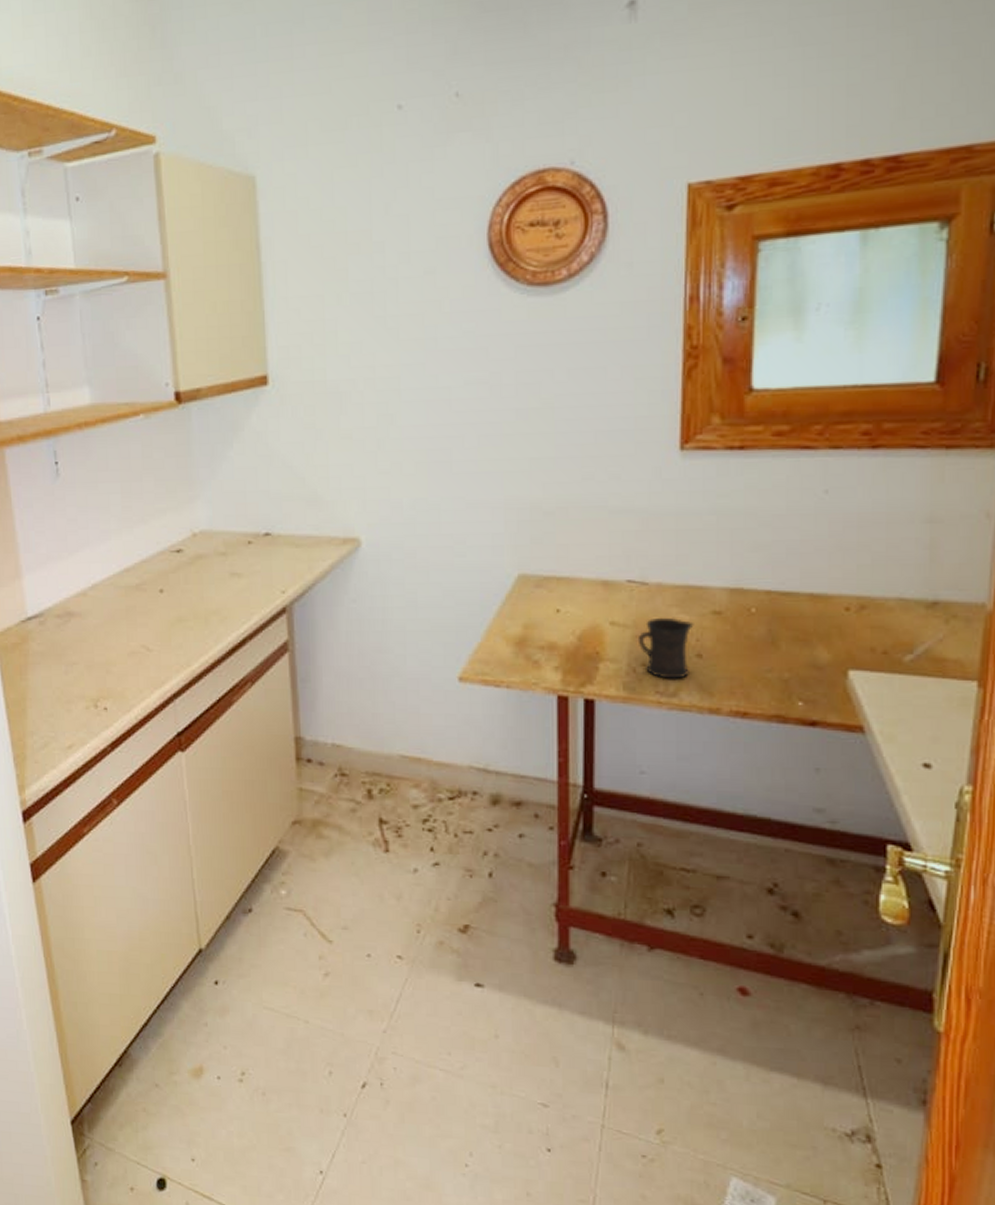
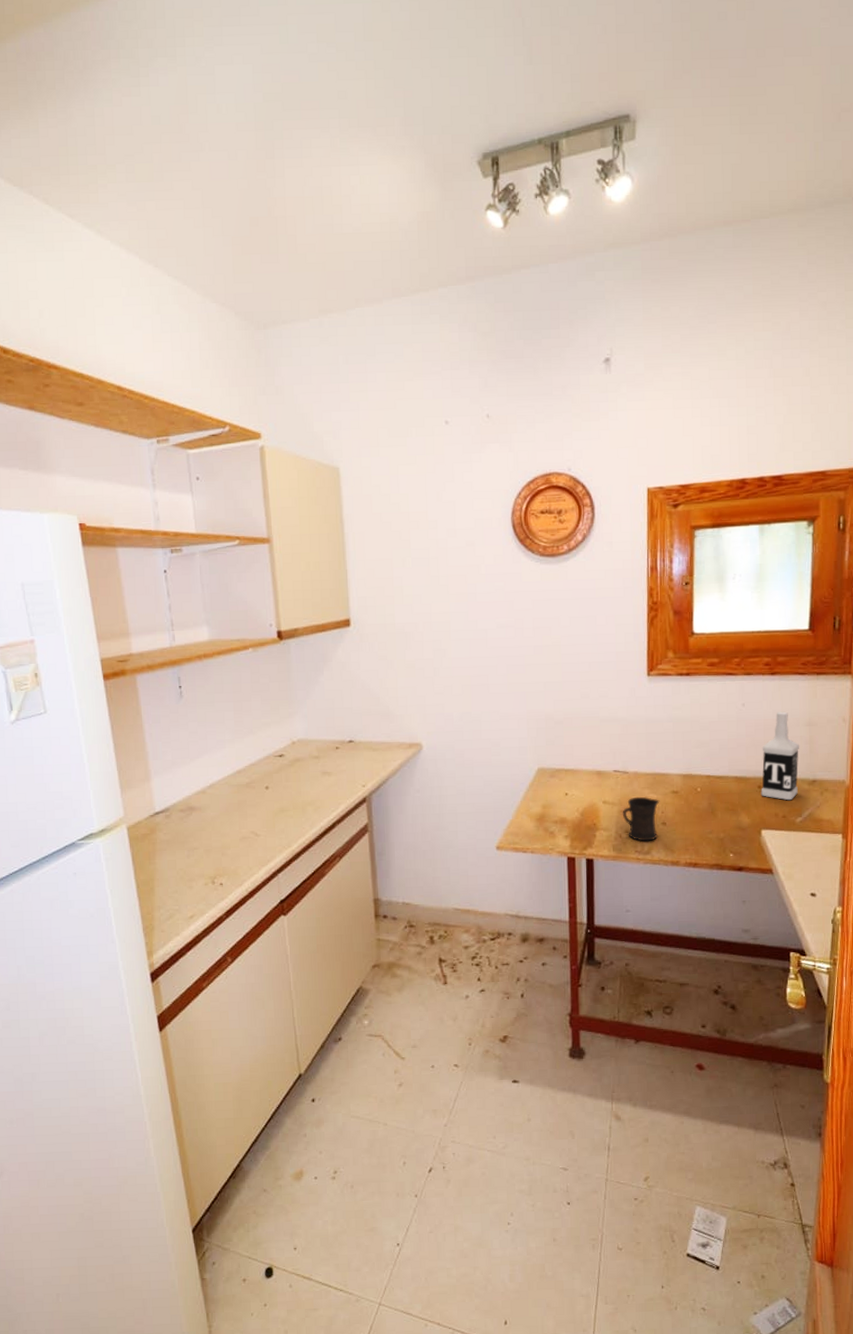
vodka: none [849,501,915,630] -> present [760,711,800,801]

